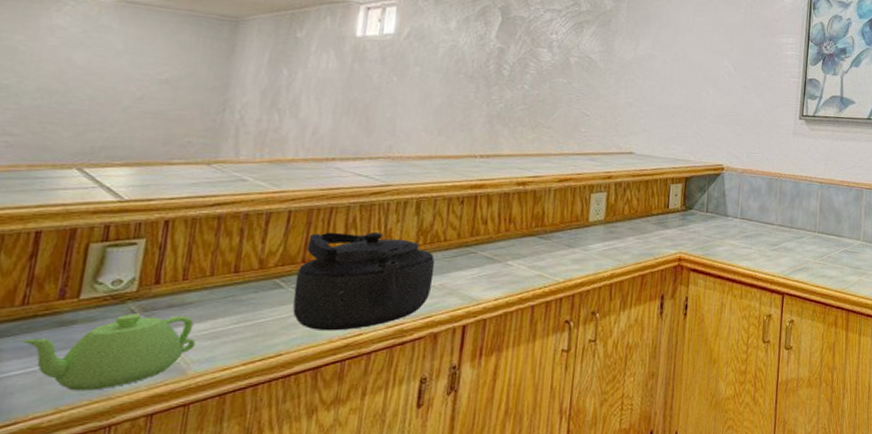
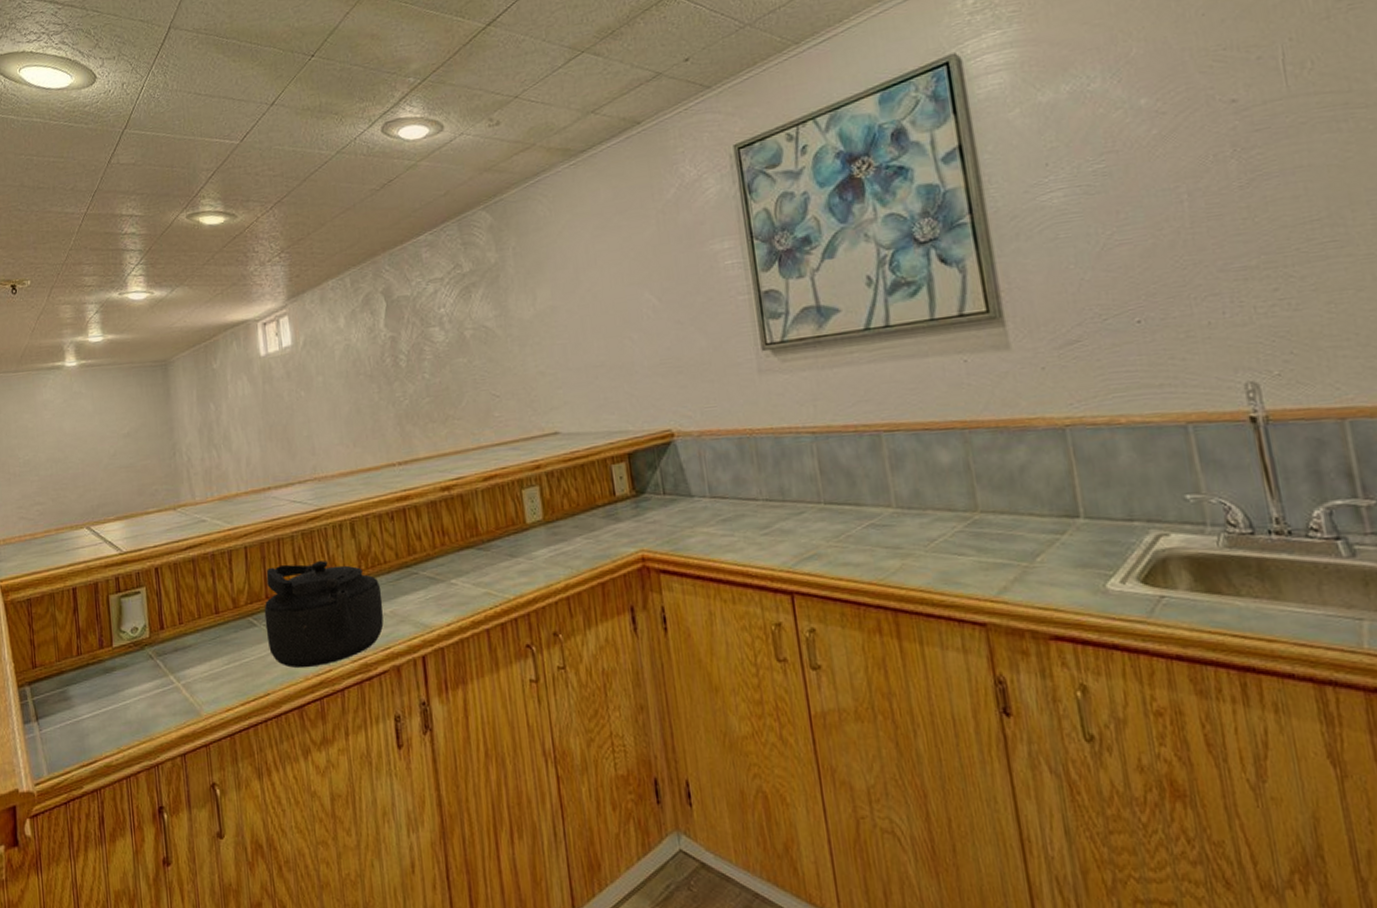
teapot: present [22,314,196,391] -> none [84,658,202,732]

